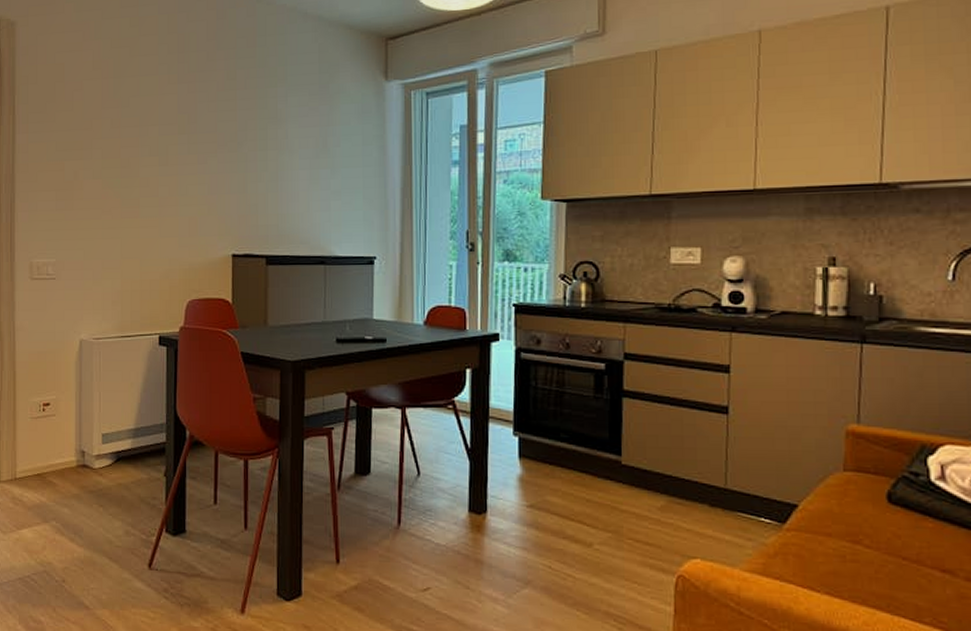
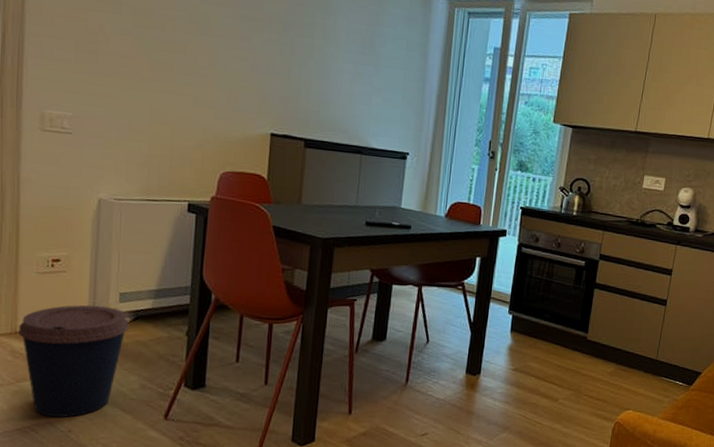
coffee cup: none [18,448,112,567] -> present [19,305,129,418]

